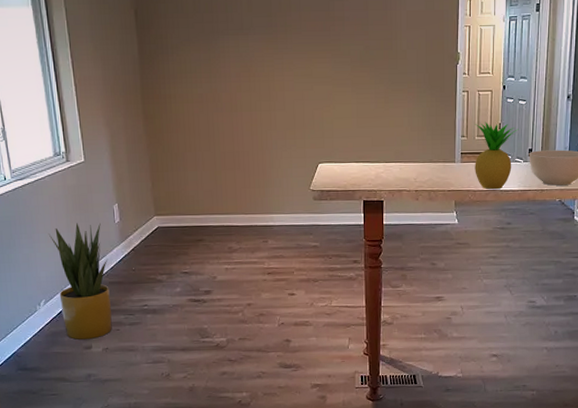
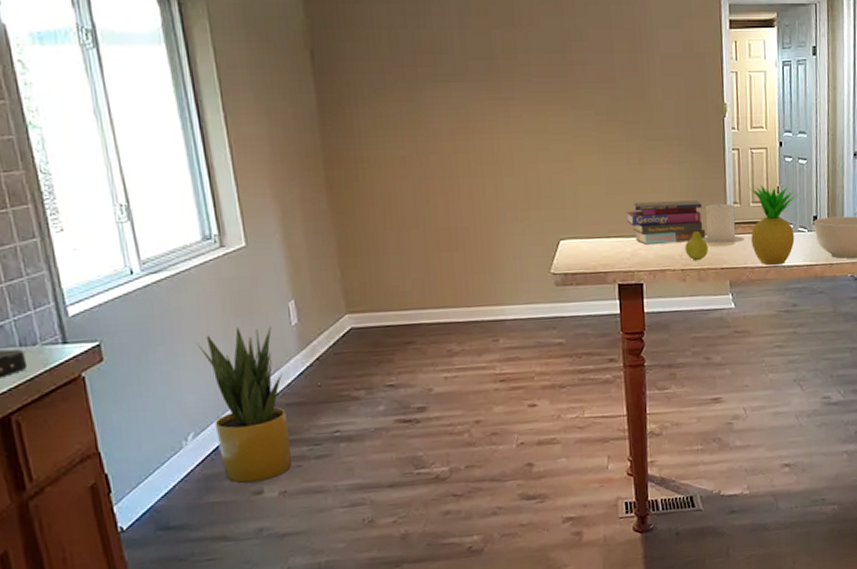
books: none [372,133,437,169] -> present [626,200,706,245]
fruit: none [419,151,438,184] -> present [685,221,709,261]
candle: none [434,136,469,173] -> present [702,203,745,247]

